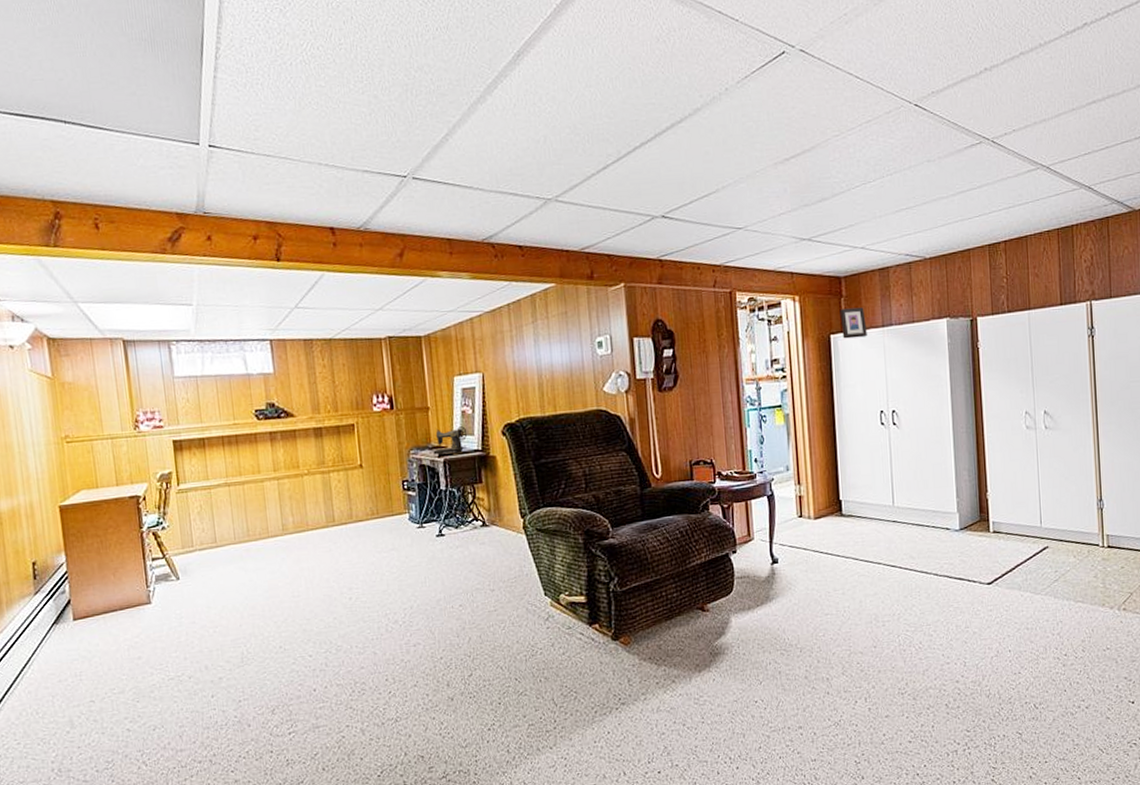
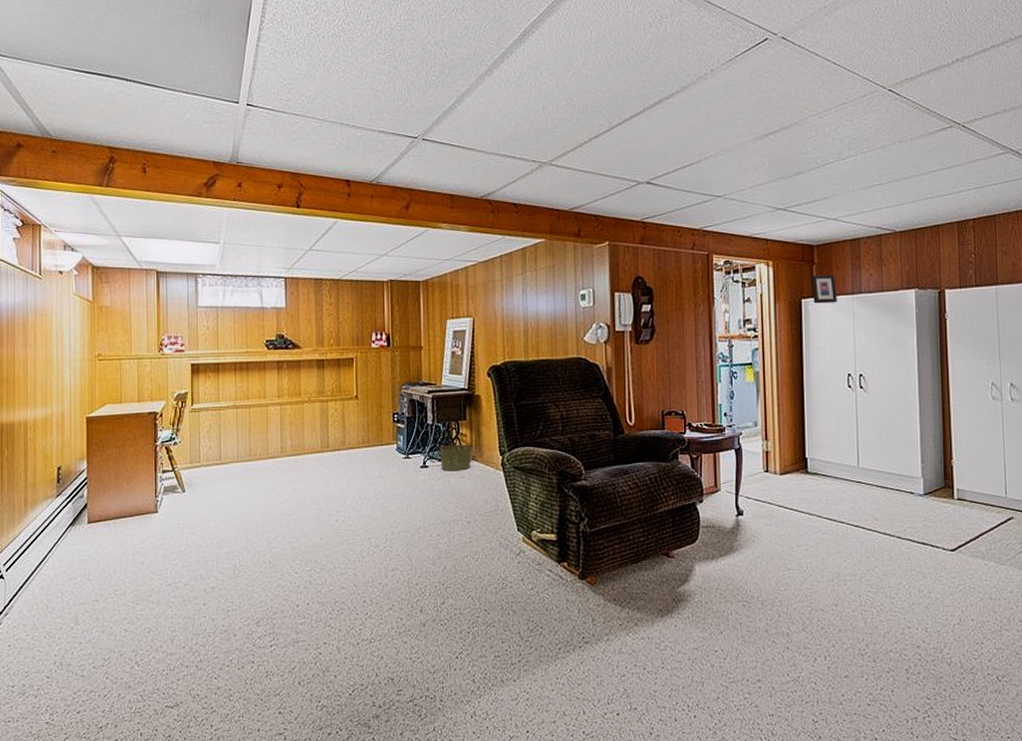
sewing machine: present [429,426,468,456] -> none [419,366,456,393]
basket: none [455,509,491,539] -> present [439,445,472,471]

